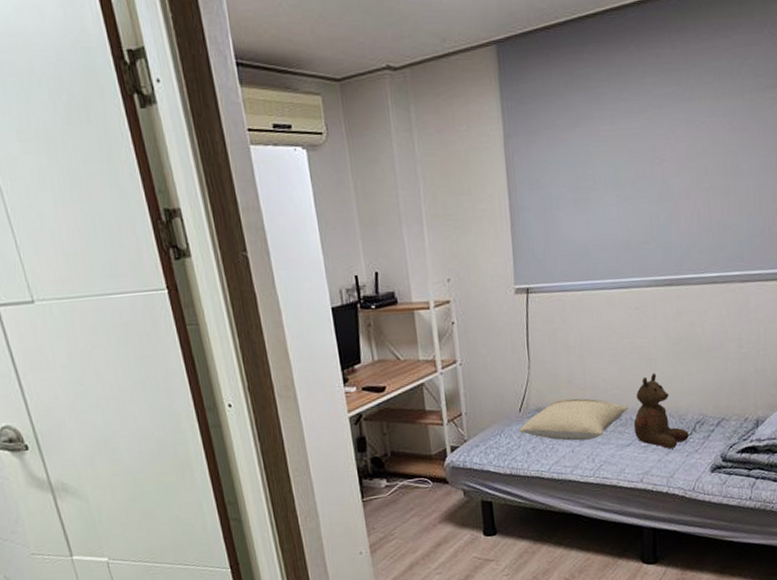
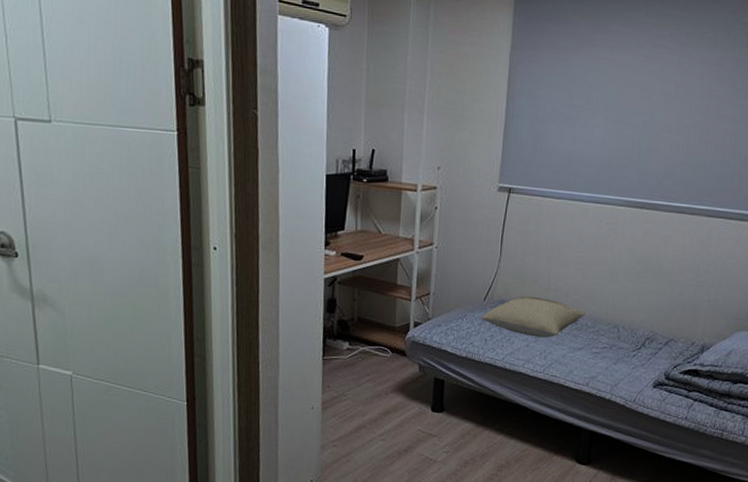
teddy bear: present [633,373,689,449] -> none [587,286,638,359]

